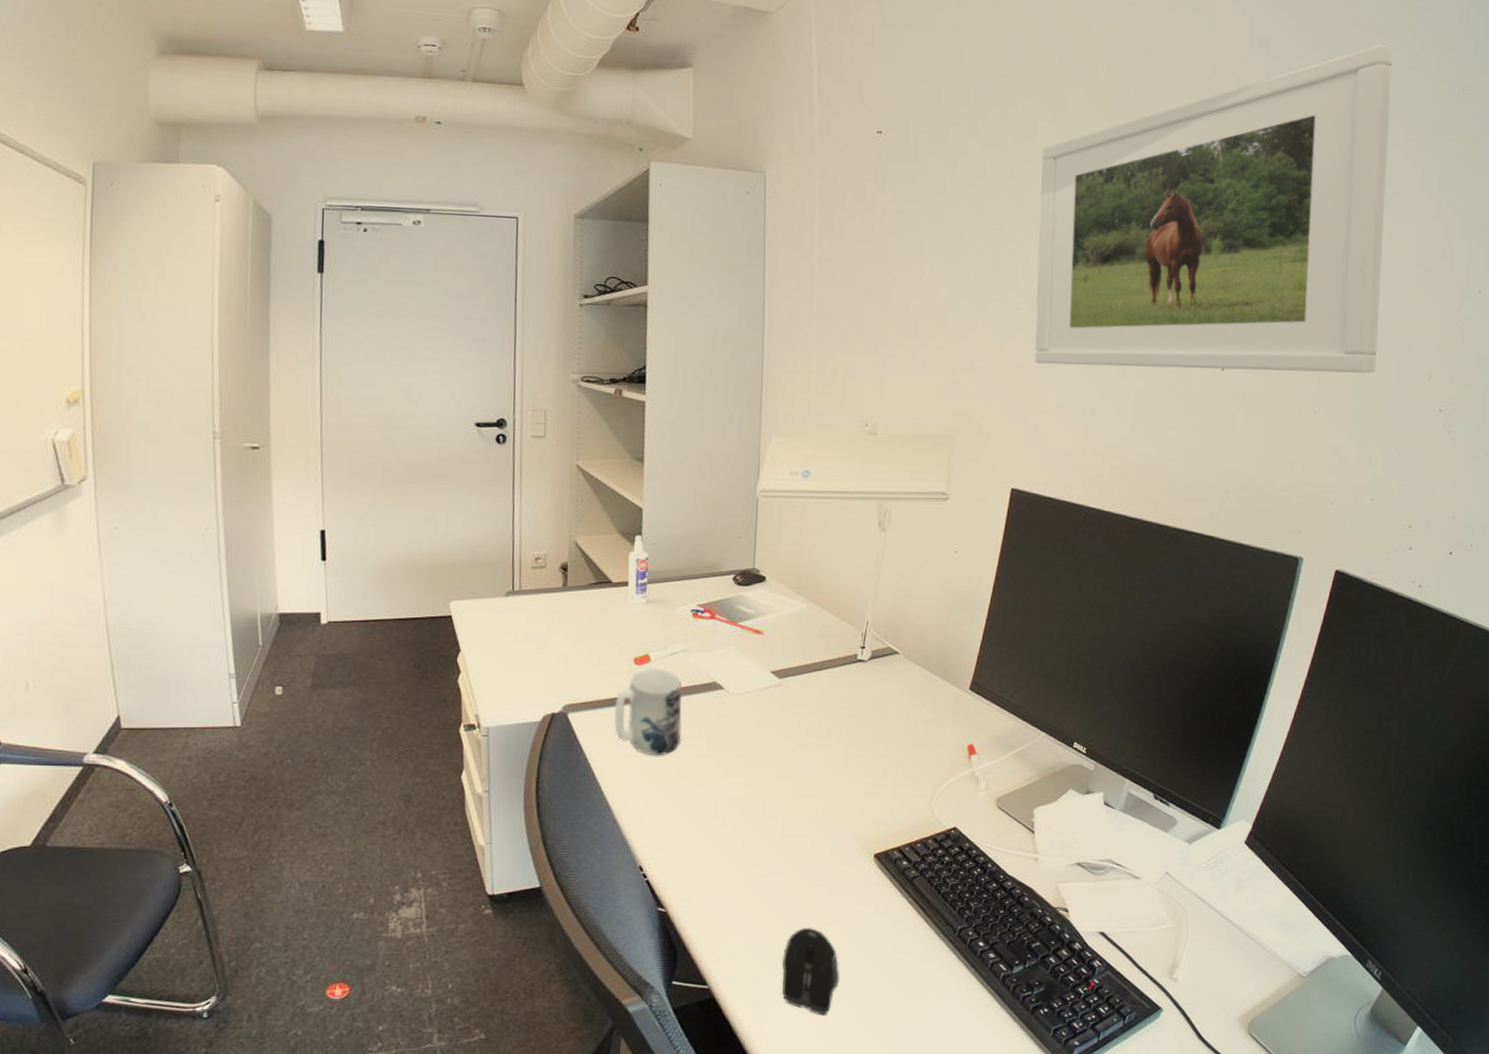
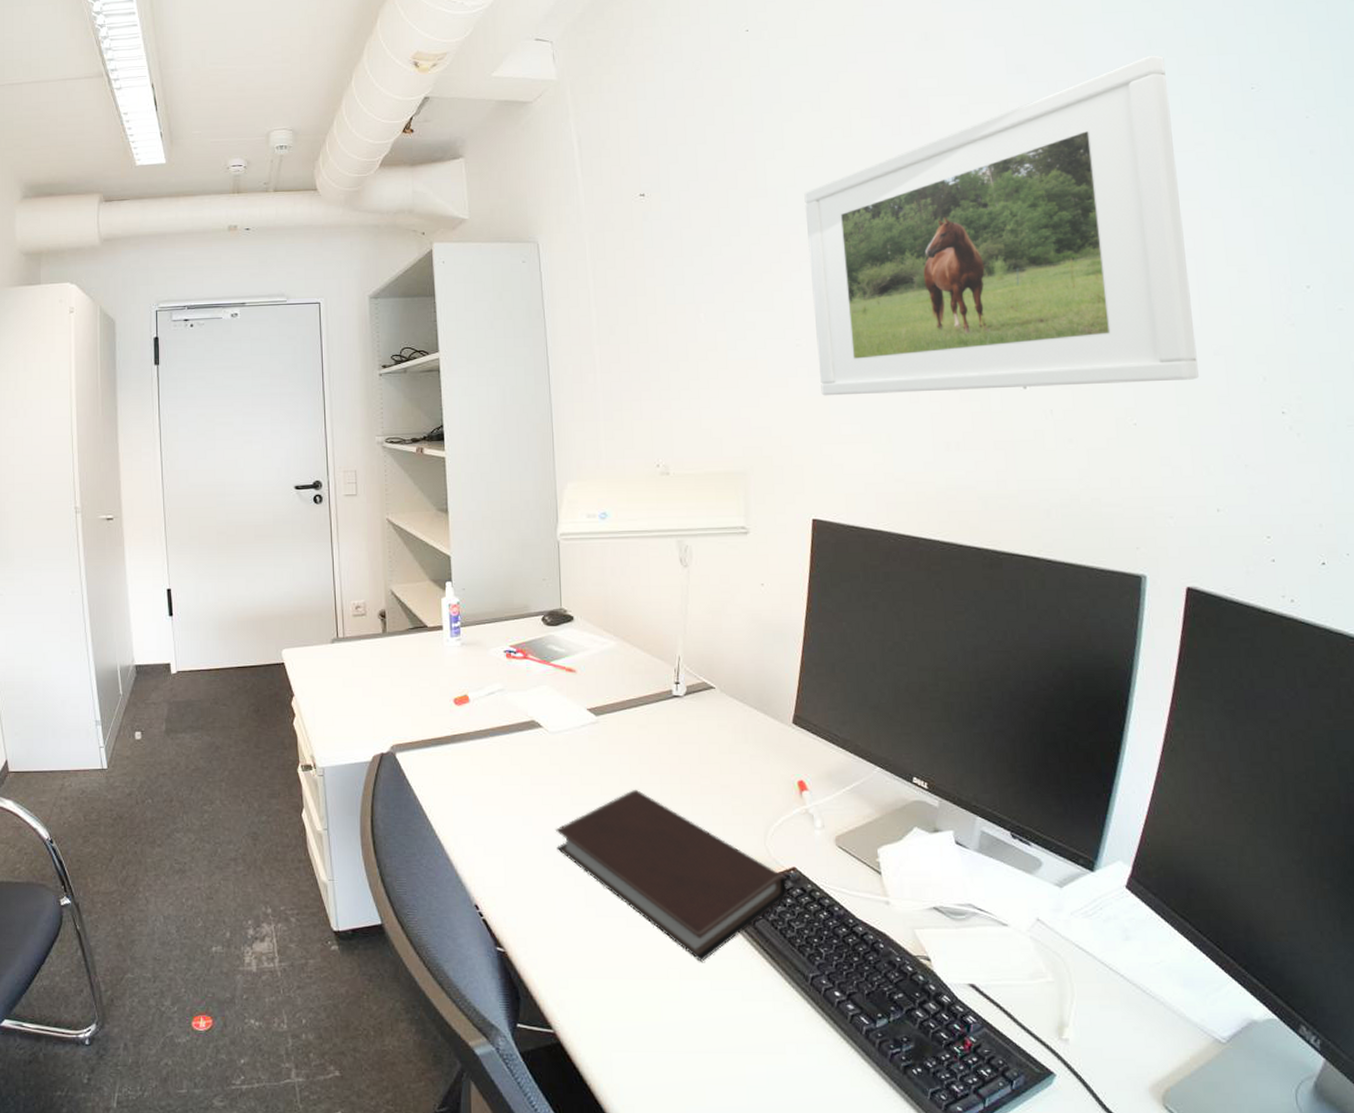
mug: present [614,667,683,756] -> none [439,707,505,794]
notebook: none [727,752,948,918] -> present [555,789,788,962]
computer mouse: present [782,927,840,1016] -> none [627,971,688,1066]

